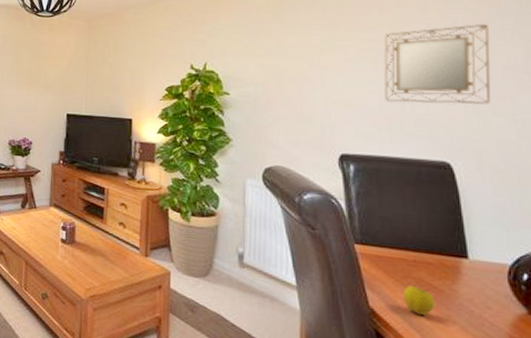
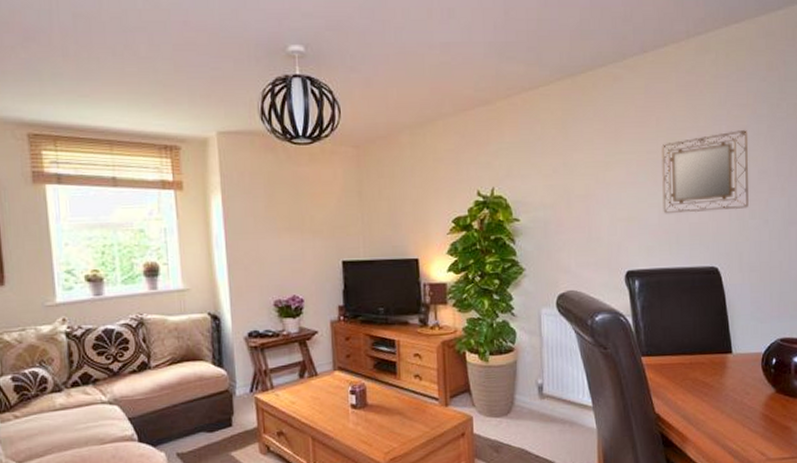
apple: present [404,285,436,316] -> none [683,385,708,411]

